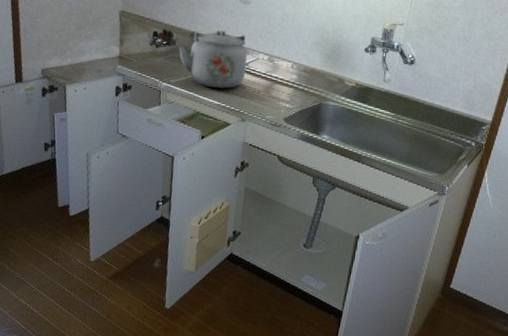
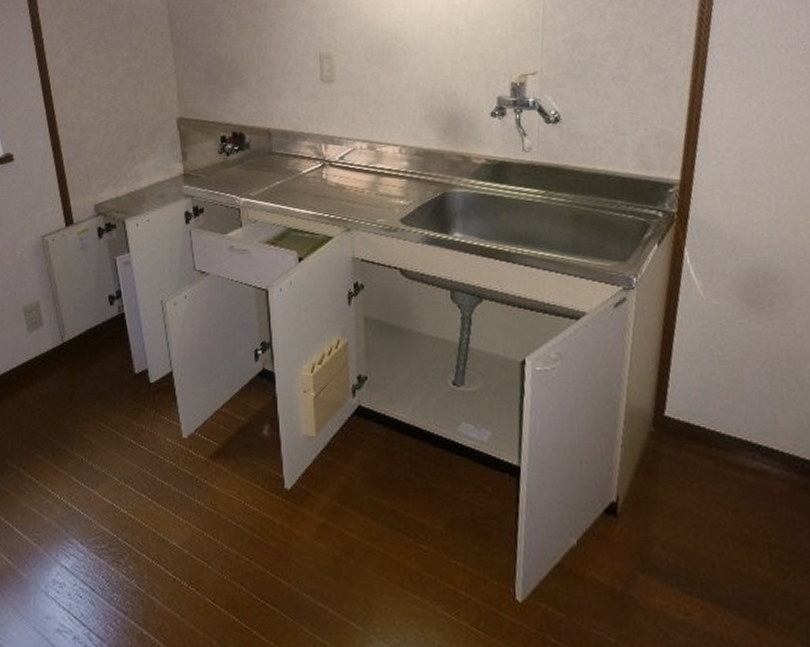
kettle: present [179,30,248,89] -> none [254,120,342,194]

